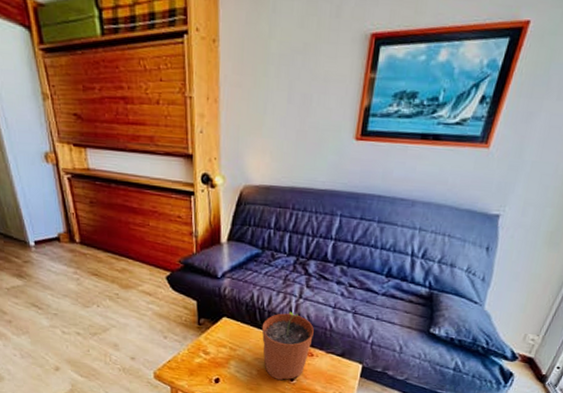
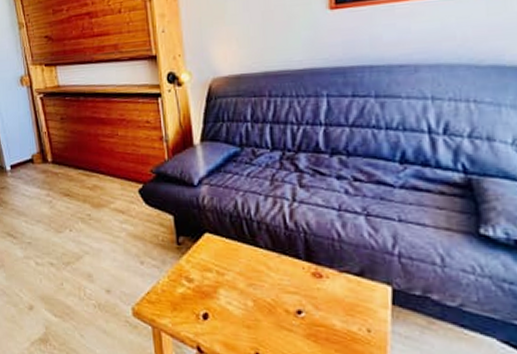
plant pot: present [261,311,314,381] -> none [251,219,318,314]

